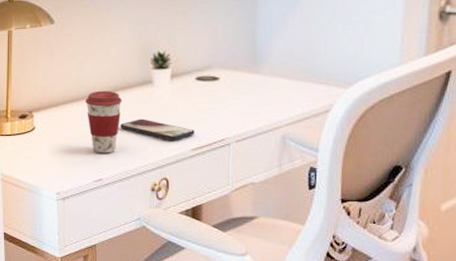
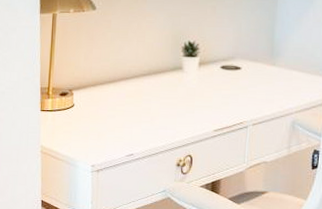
coffee cup: present [84,90,123,154] -> none [121,73,155,131]
smartphone: present [121,119,195,140] -> none [152,101,218,122]

